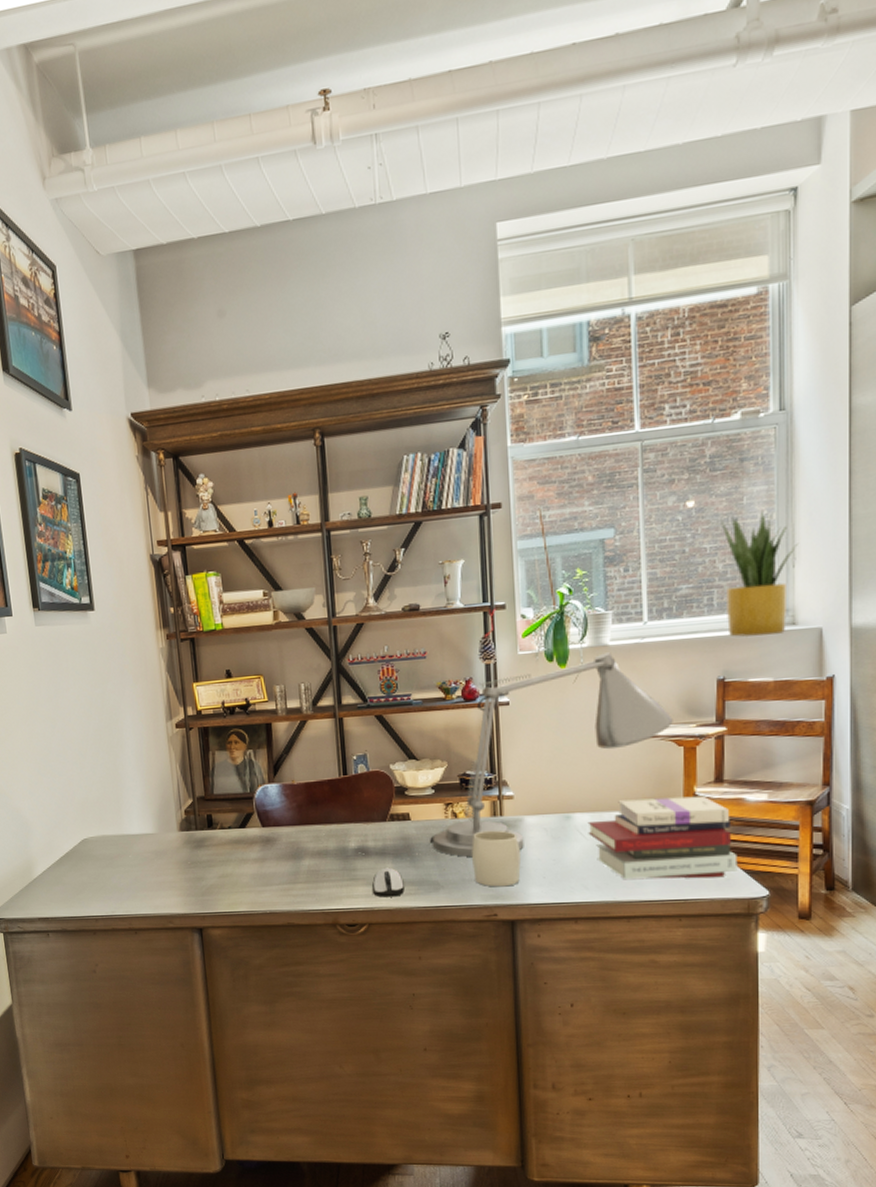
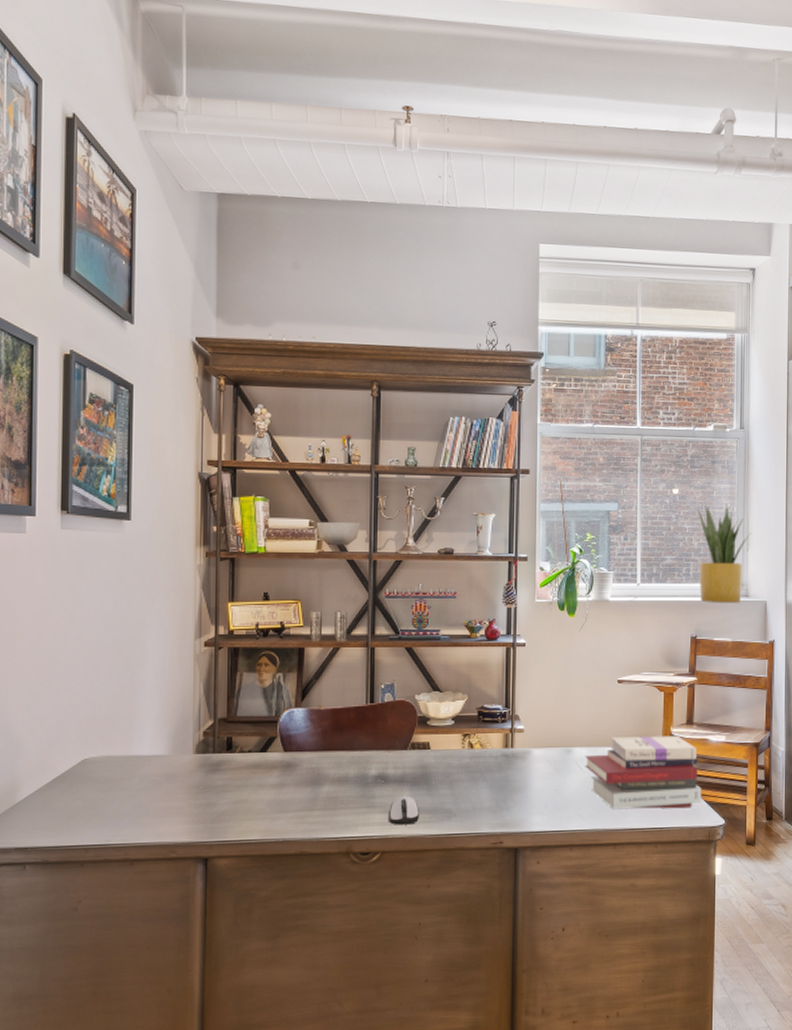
desk lamp: present [430,652,673,857] -> none [447,607,657,786]
mug: present [472,830,521,887] -> none [484,761,526,816]

